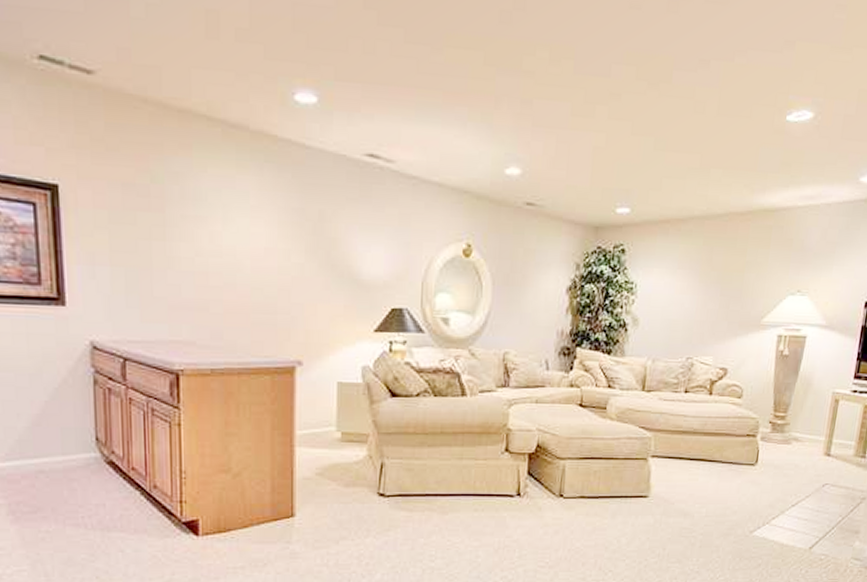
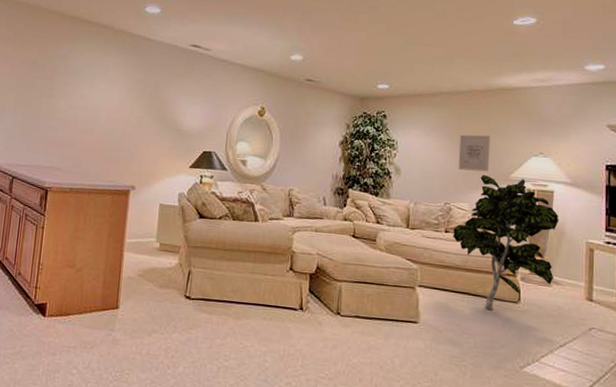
indoor plant: none [693,320,808,476] -> present [453,174,559,311]
wall art: none [705,271,745,317] -> present [458,134,490,172]

